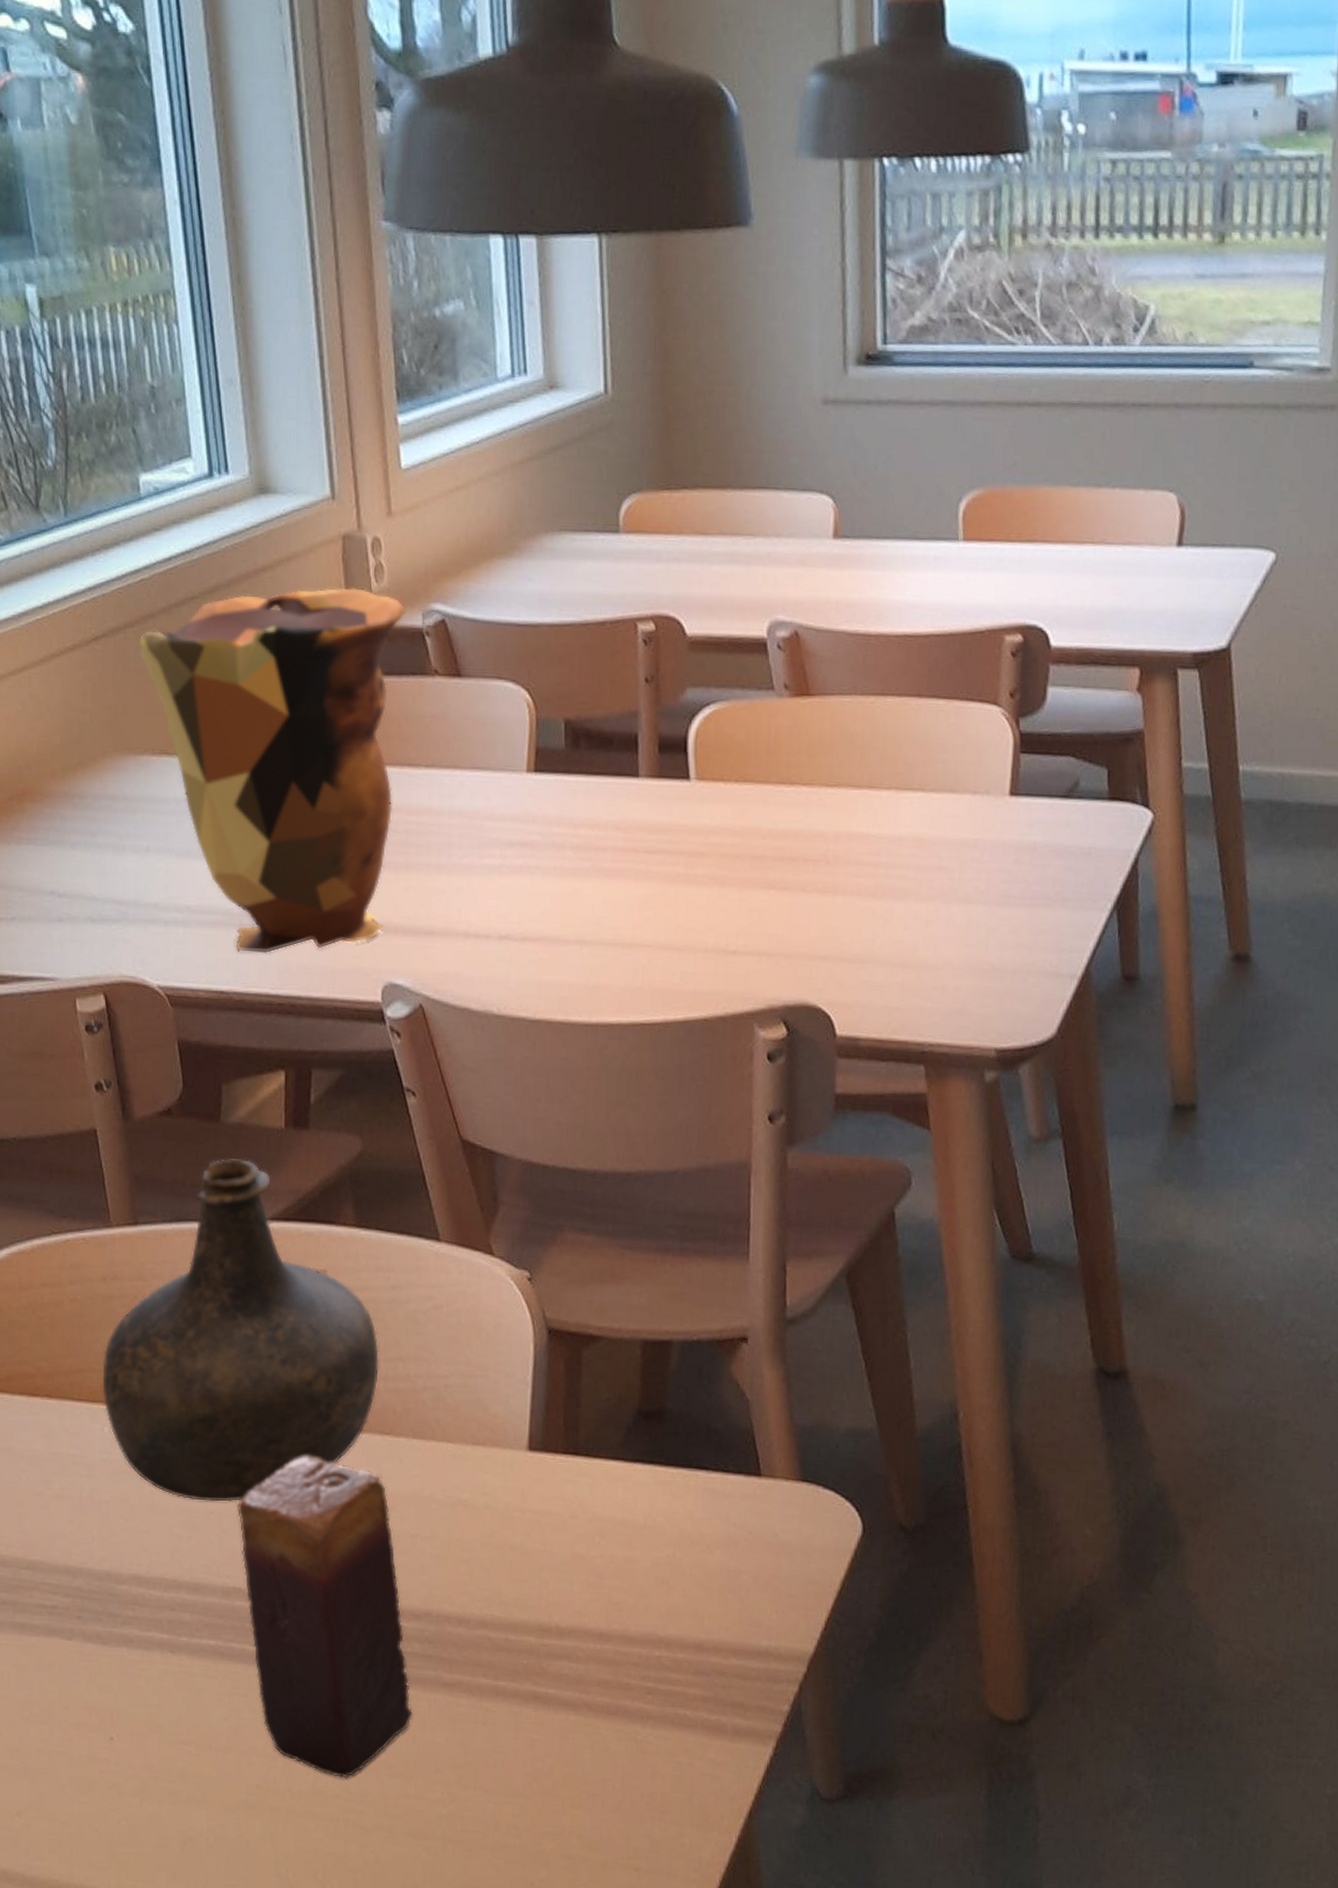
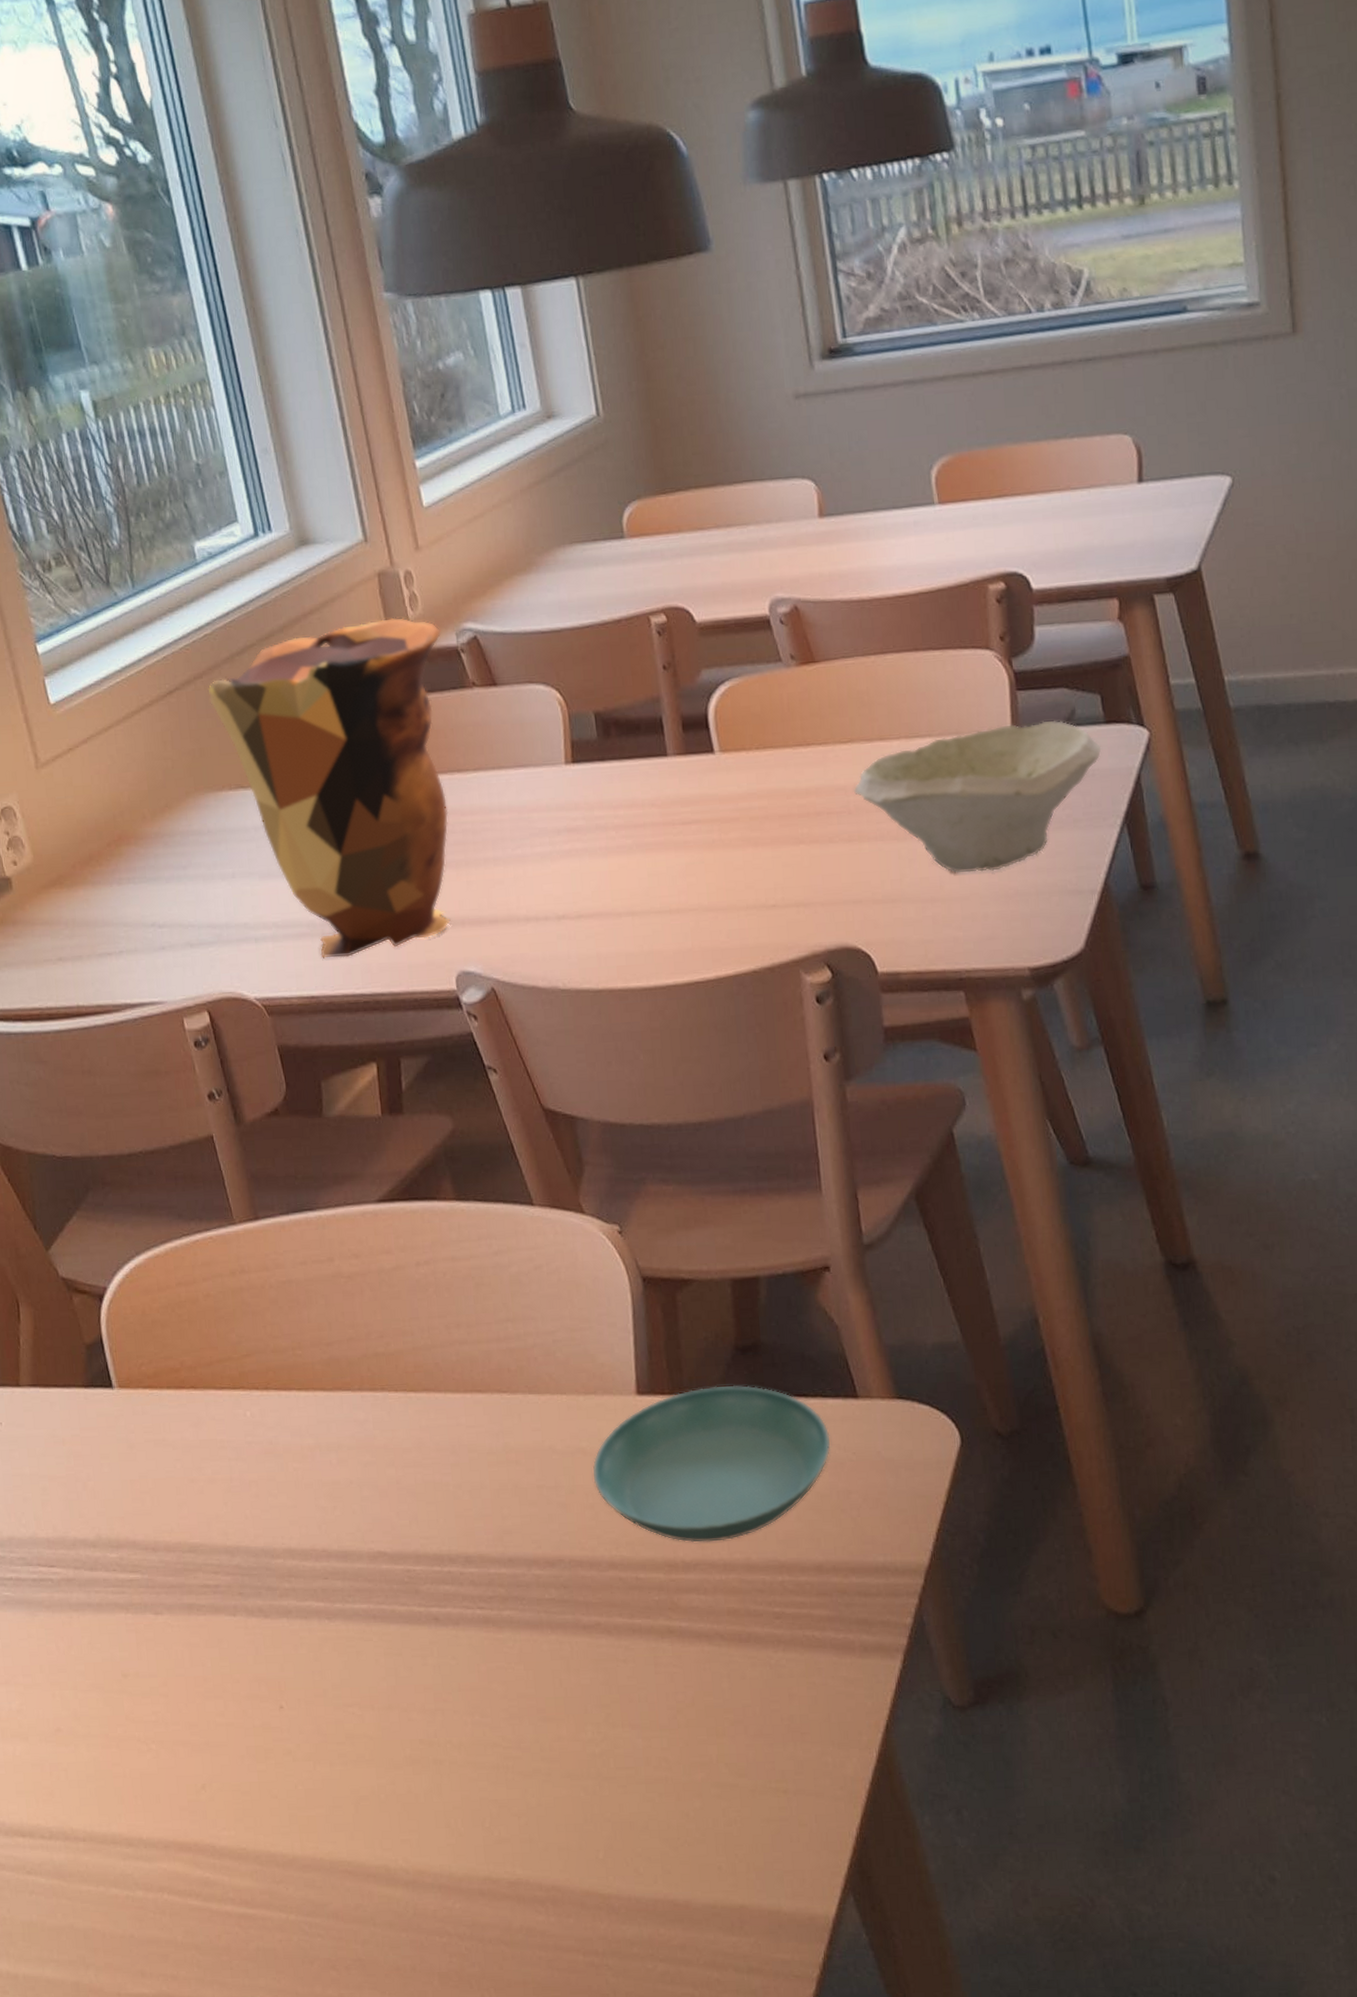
bottle: present [102,1158,379,1502] -> none [239,1148,491,1473]
candle: present [236,1455,413,1779] -> none [373,1419,558,1727]
saucer: none [472,1449,727,1610] -> present [593,1385,831,1543]
bowl: none [834,788,1102,943] -> present [853,720,1102,873]

